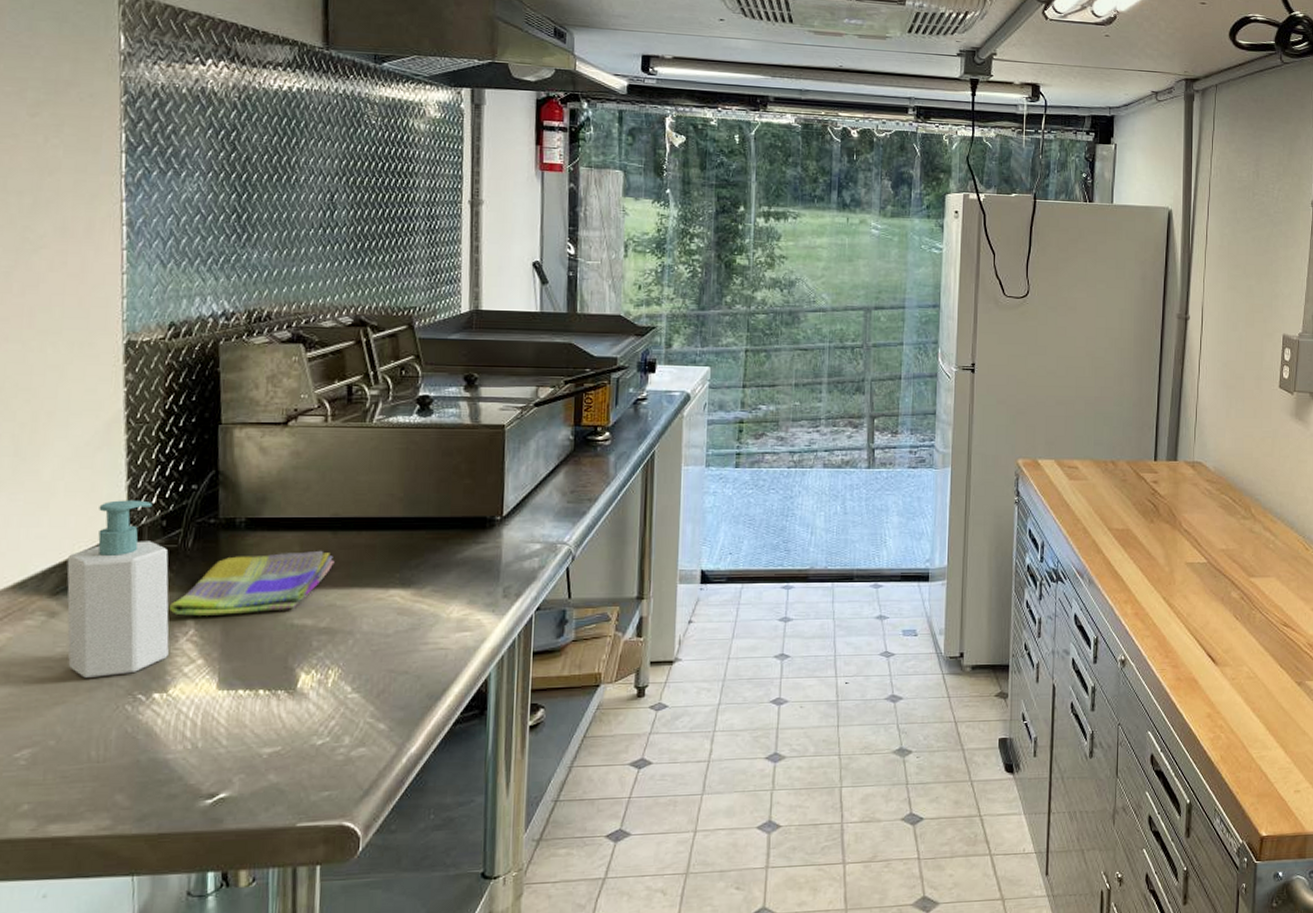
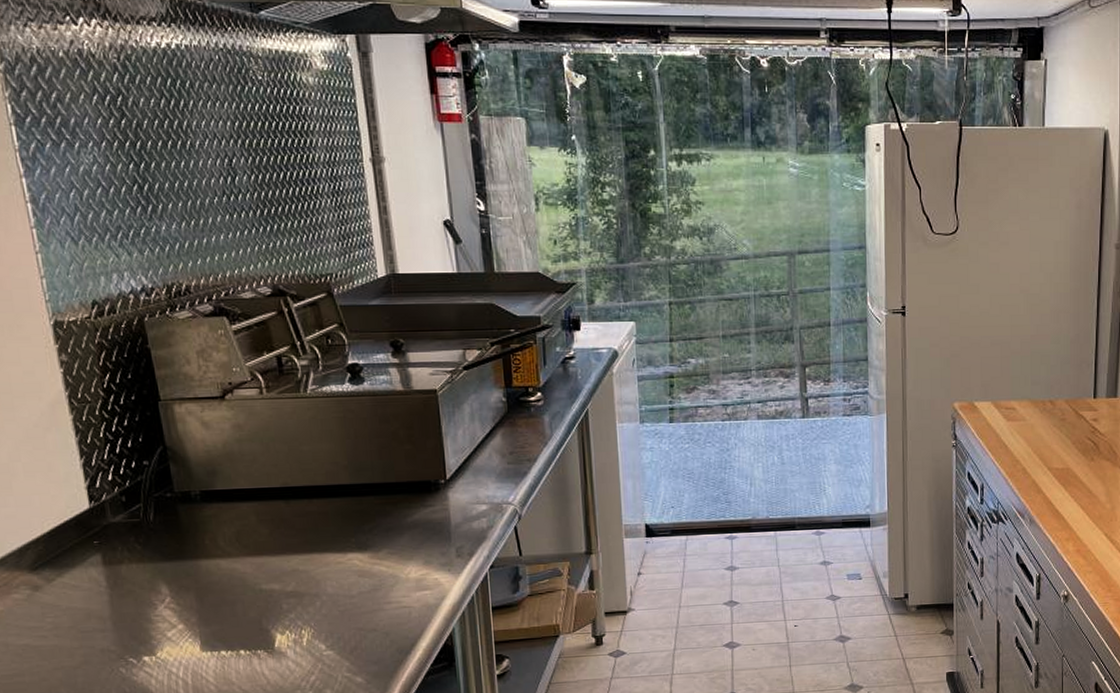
soap bottle: present [66,500,169,678] -> none [39,478,150,645]
dish towel: present [168,550,335,616] -> none [142,518,291,585]

